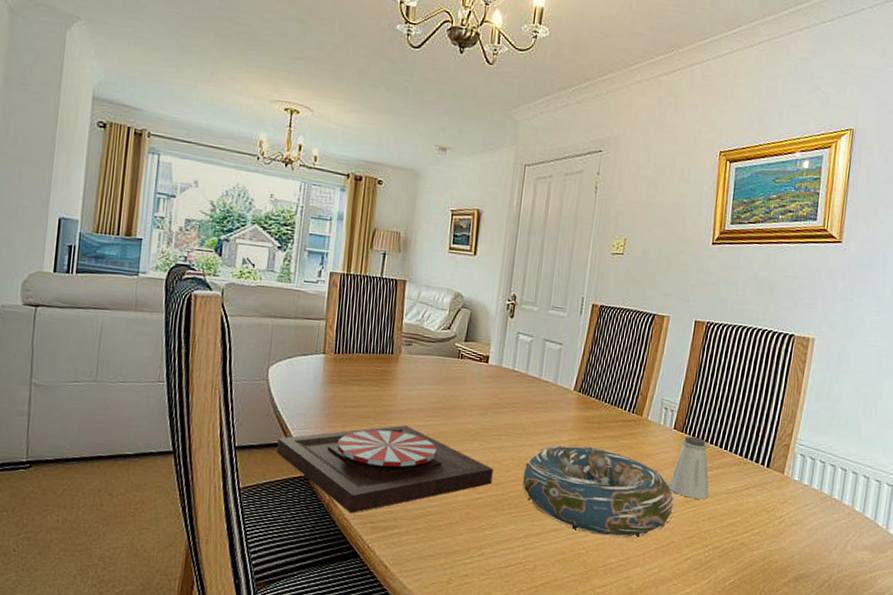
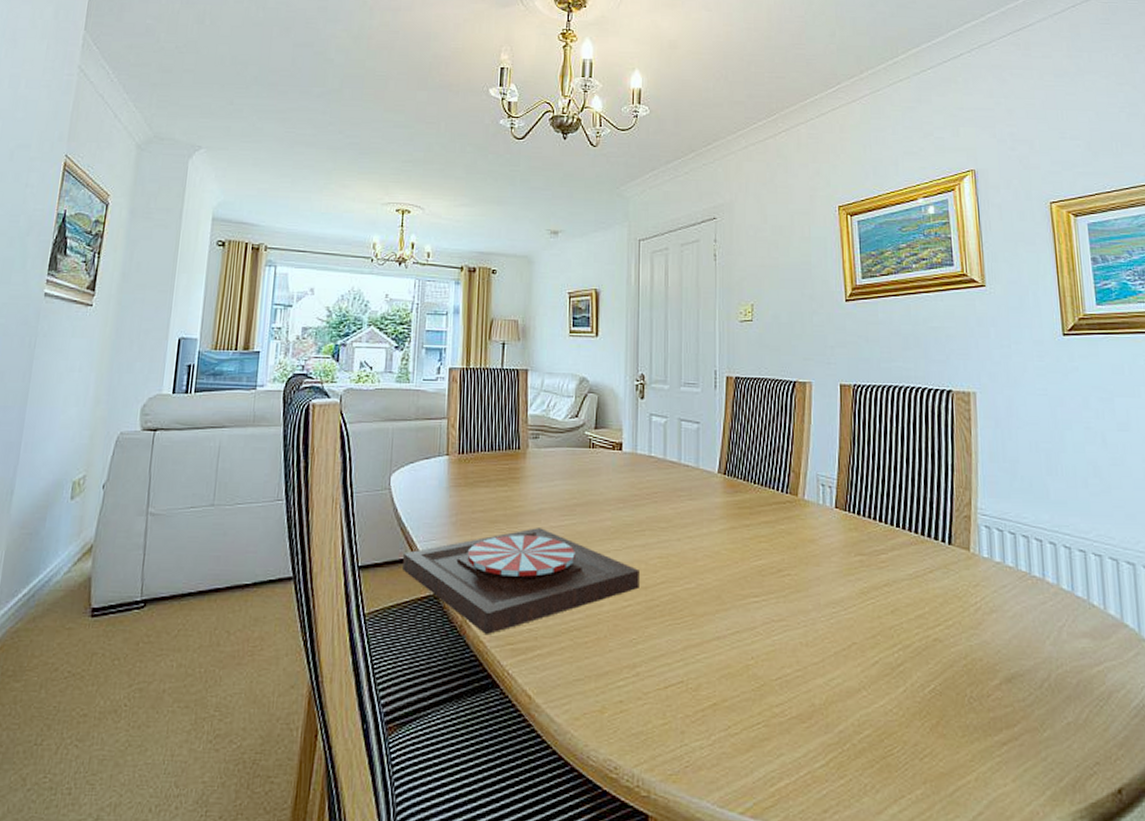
decorative bowl: present [522,444,675,539] -> none [673,535,849,643]
saltshaker: present [668,436,710,499] -> none [839,515,888,588]

